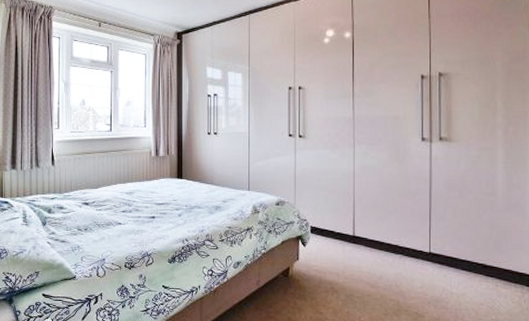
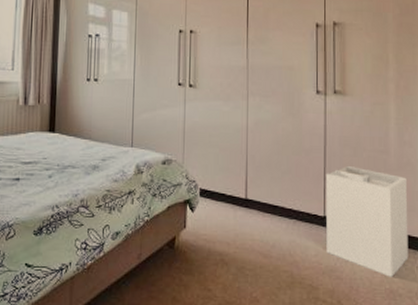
laundry hamper: none [431,206,516,309] -> present [325,165,409,277]

